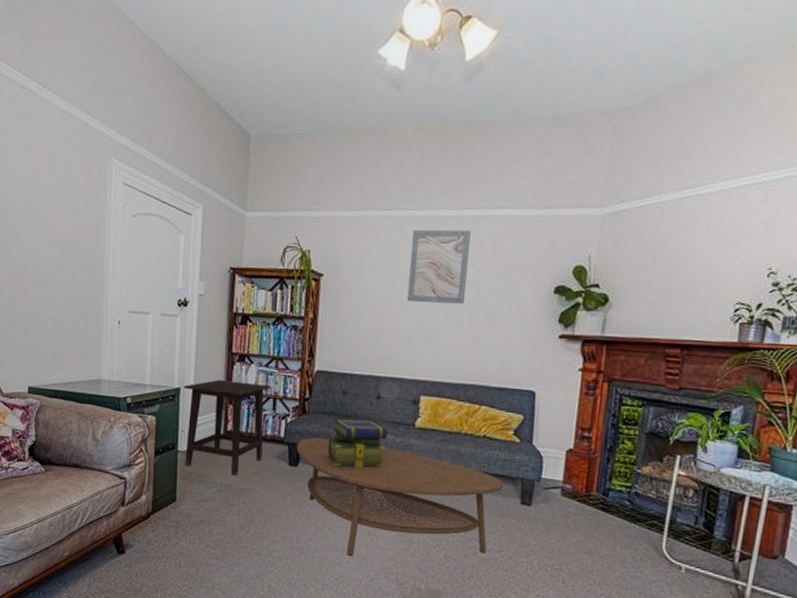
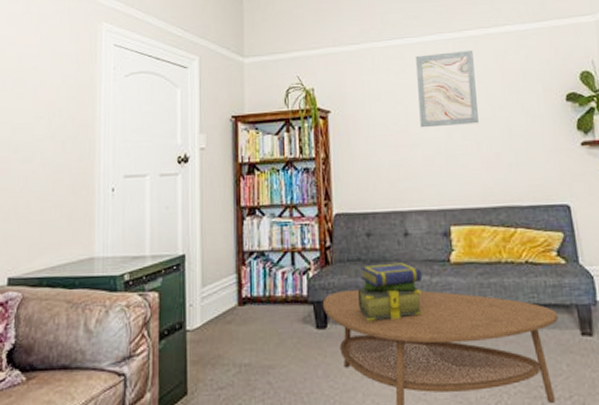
side table: present [183,379,271,476] -> none [188,237,287,351]

